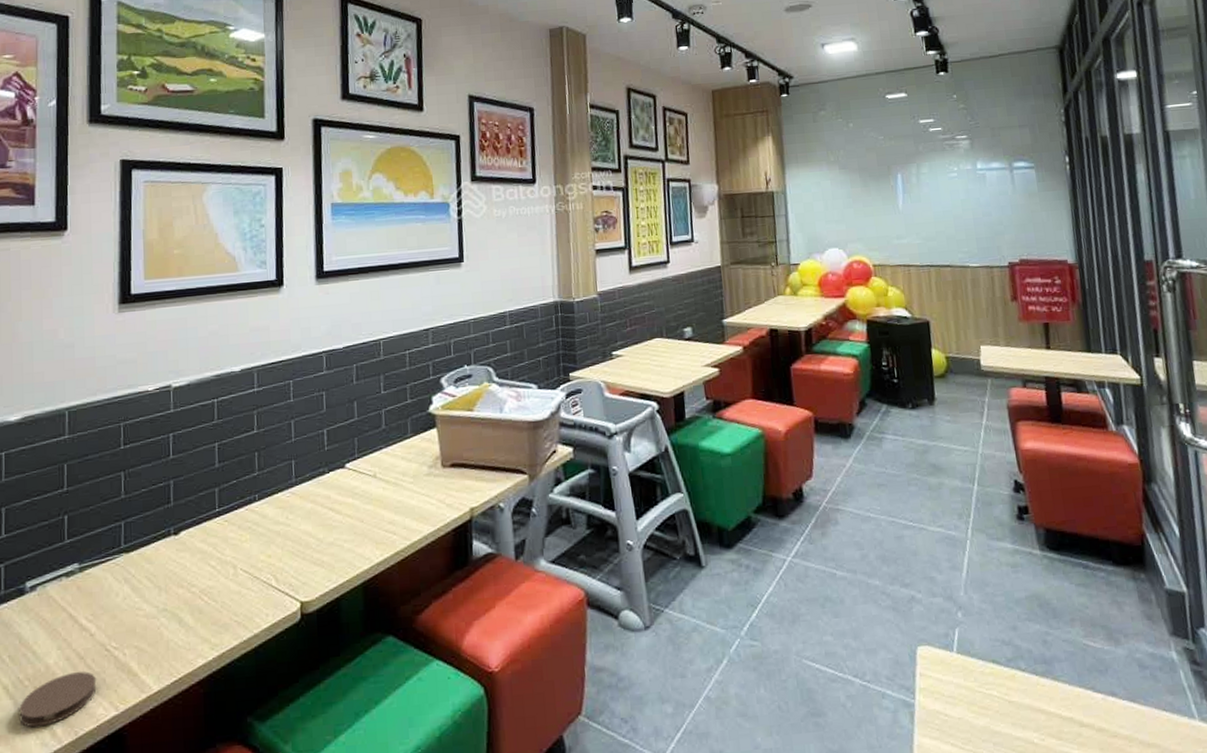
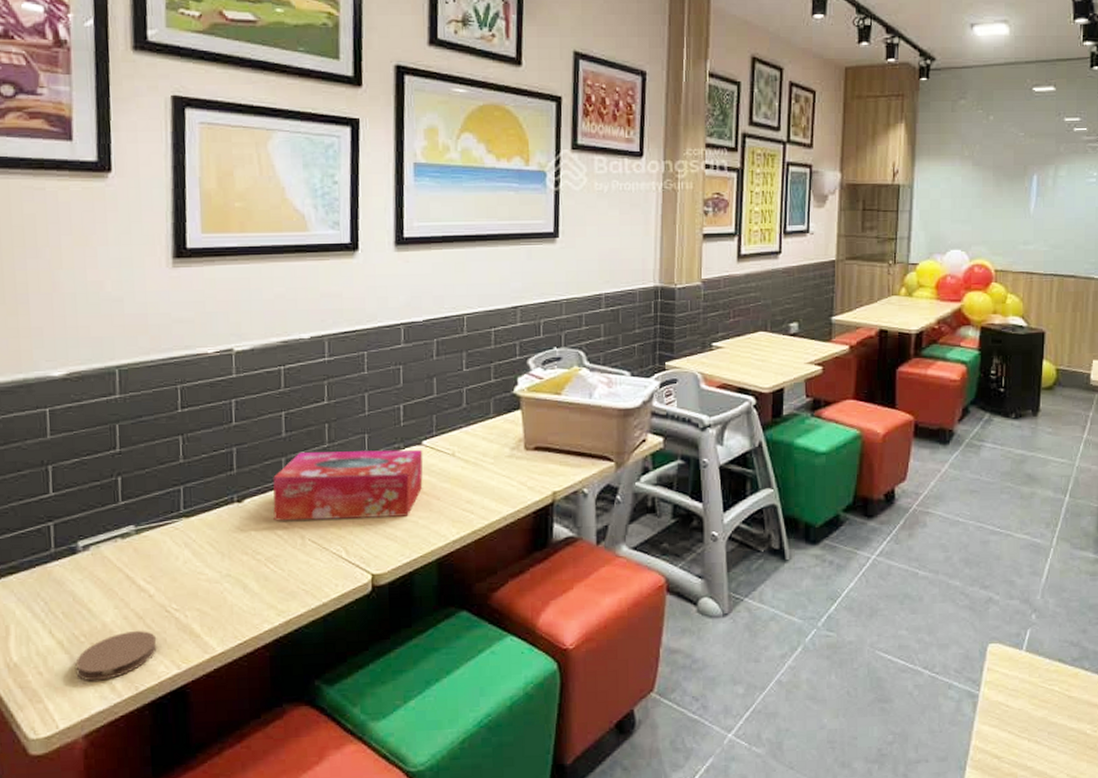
tissue box: none [207,473,347,552] -> present [273,449,423,521]

